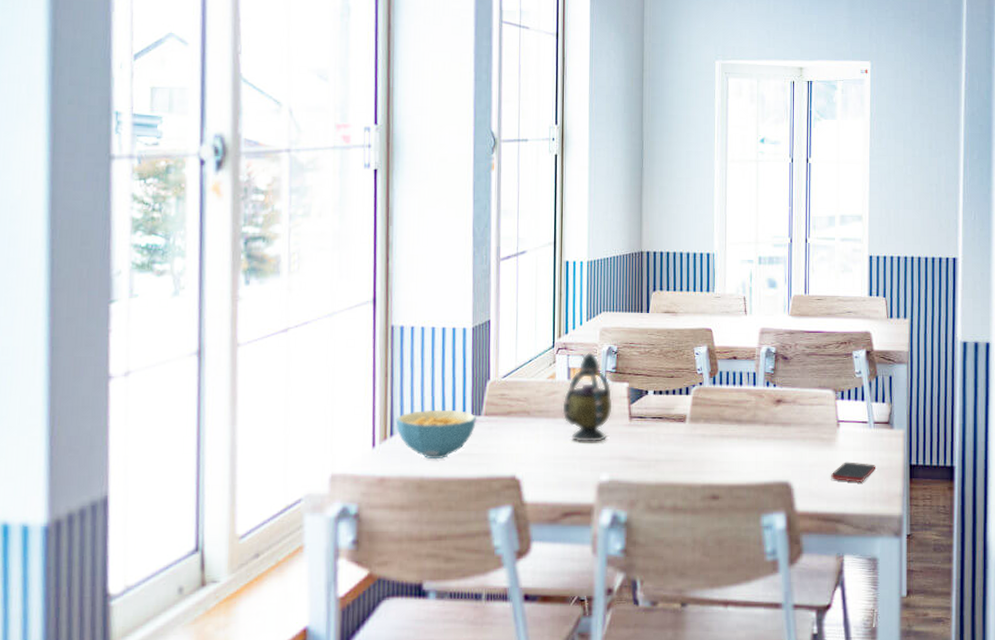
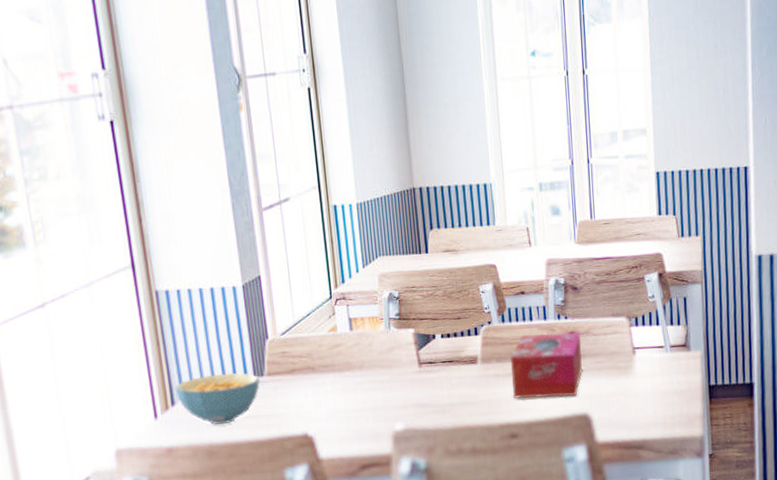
teapot: present [562,352,613,443] -> none [347,300,400,394]
tissue box: none [718,399,788,463] -> present [511,331,582,399]
cell phone: present [831,462,876,483] -> none [630,388,675,409]

